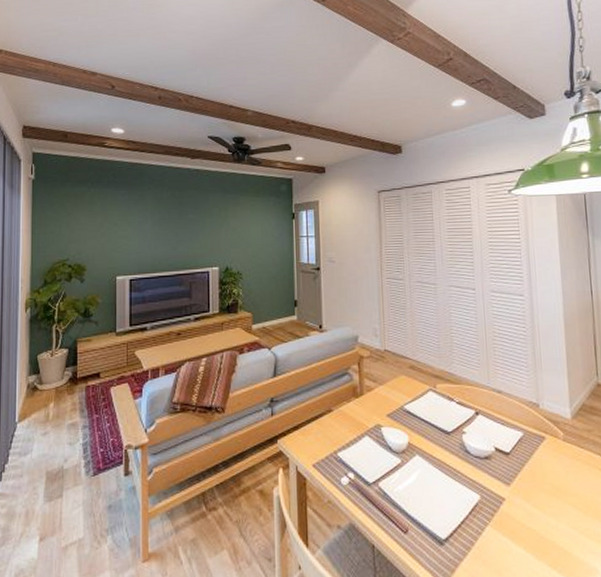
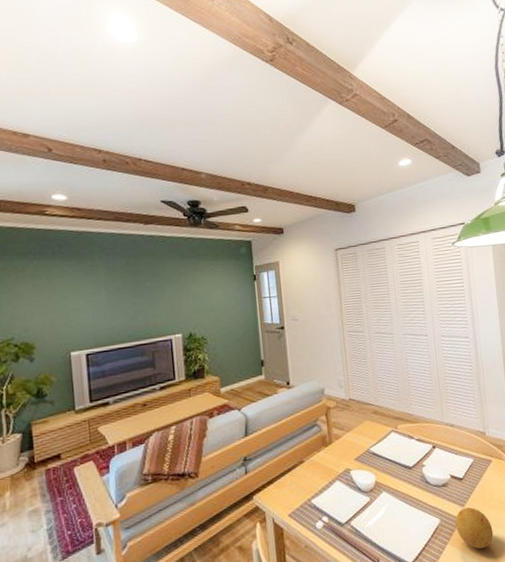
fruit: none [498,487,544,537] -> present [455,507,494,549]

